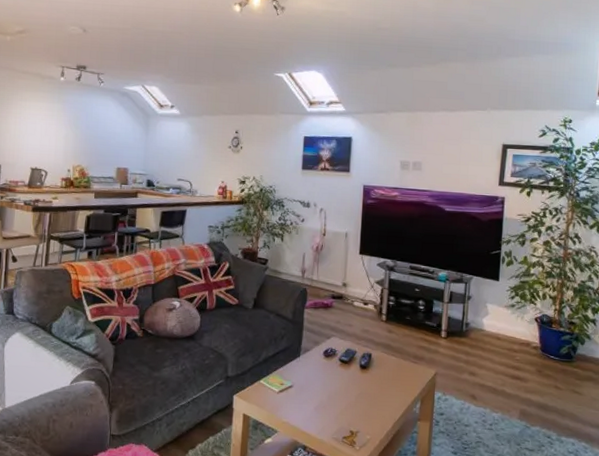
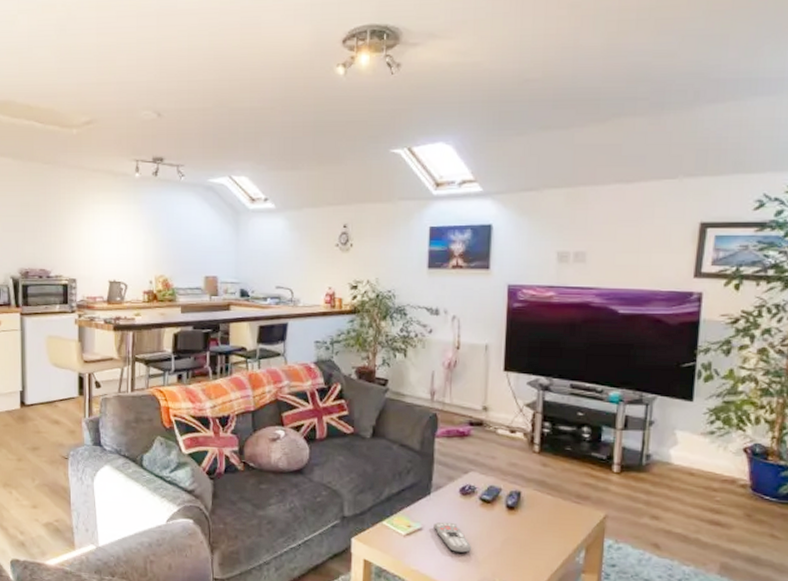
remote control: none [302,380,333,407] -> present [434,522,472,554]

